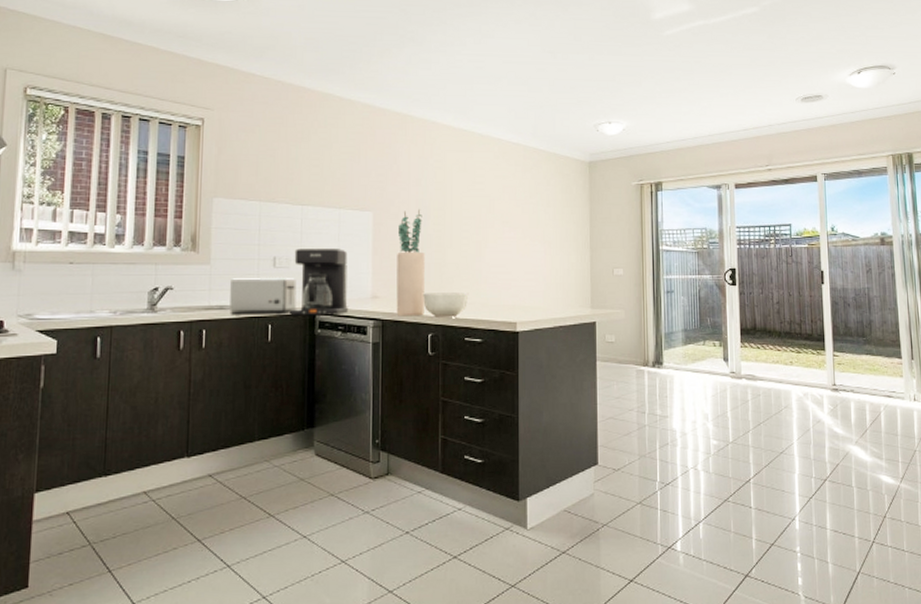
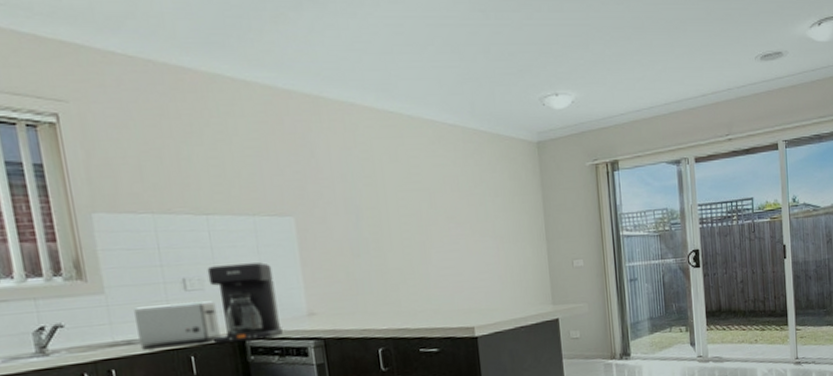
vase: present [396,209,425,316] -> none [327,210,371,333]
bowl: present [423,292,469,318] -> none [366,299,419,330]

